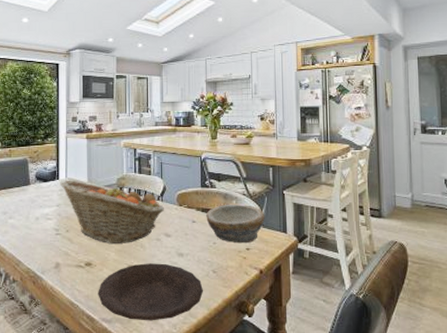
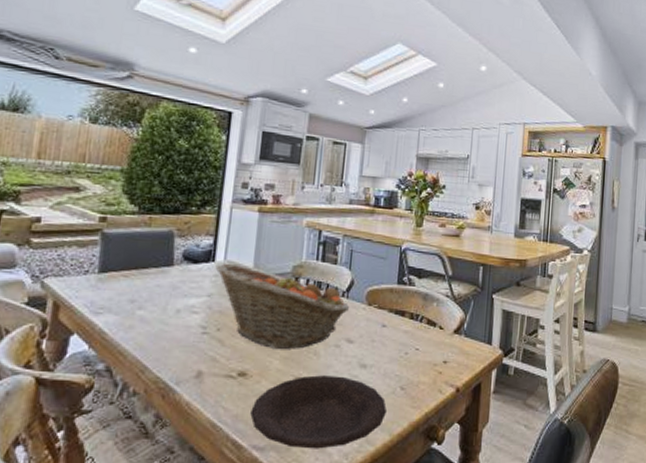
bowl: present [206,205,265,244] -> none [399,307,469,355]

